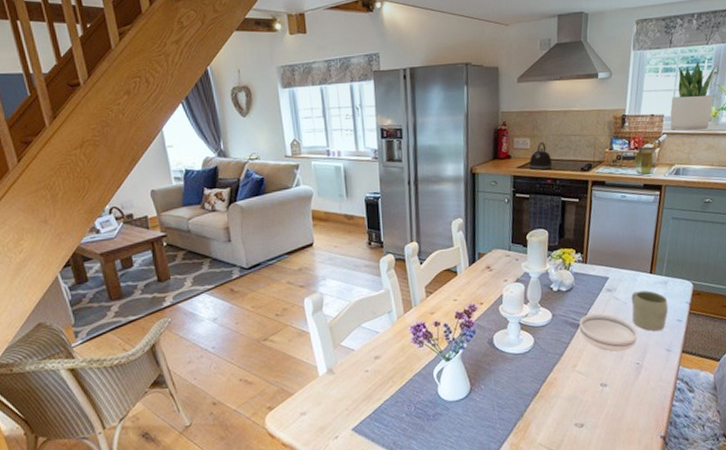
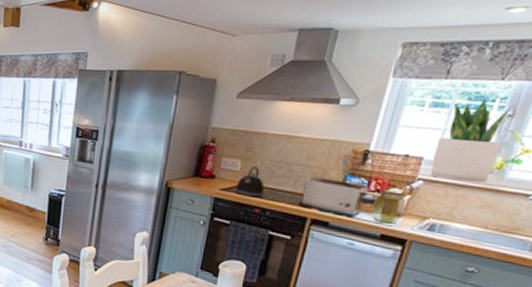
toaster: none [581,143,630,174] -> present [300,177,368,217]

